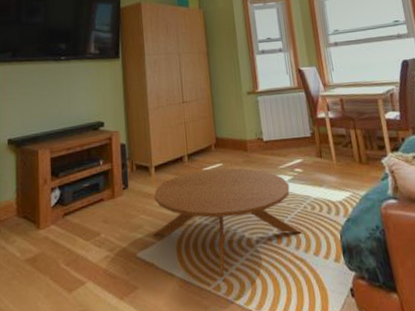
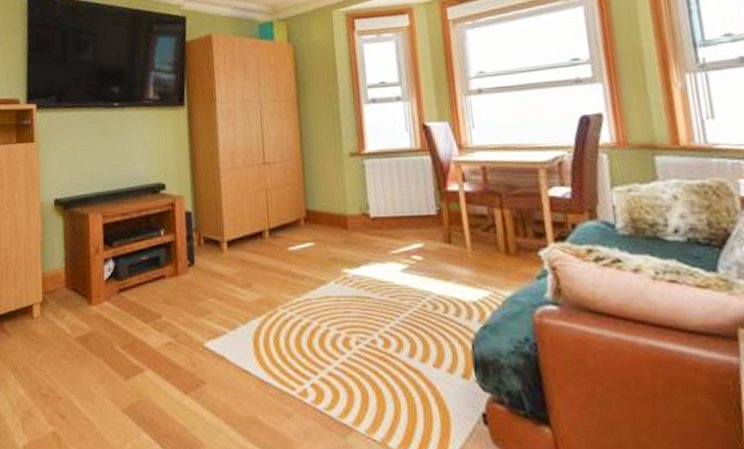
coffee table: present [153,167,302,278] -> none [225,248,418,382]

